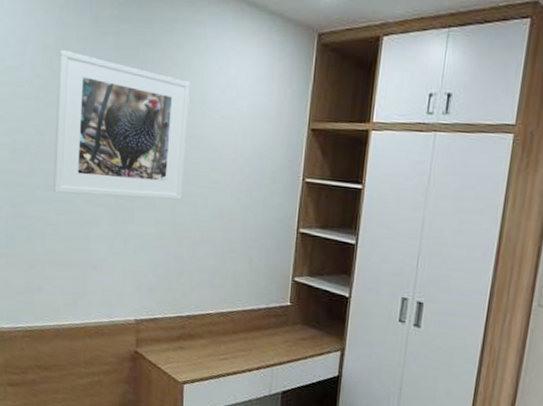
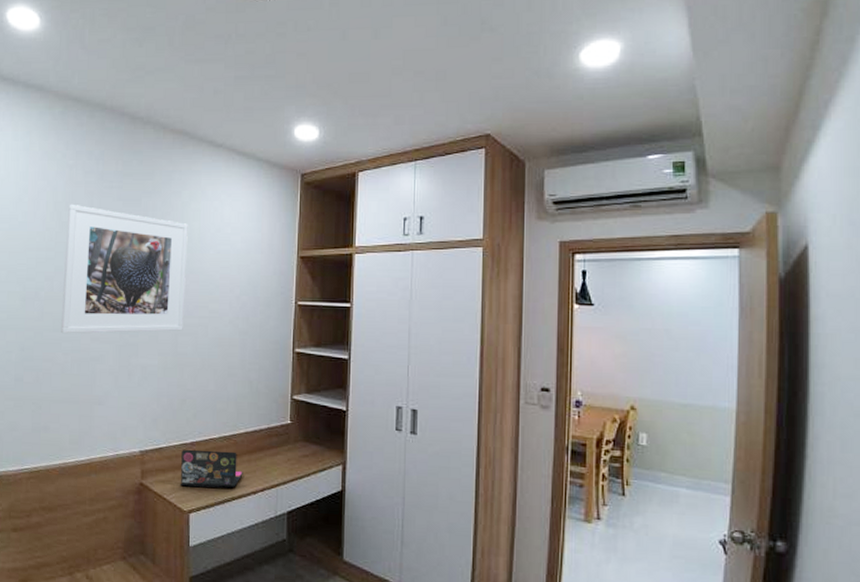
laptop: none [175,322,239,364] -> present [180,449,243,488]

